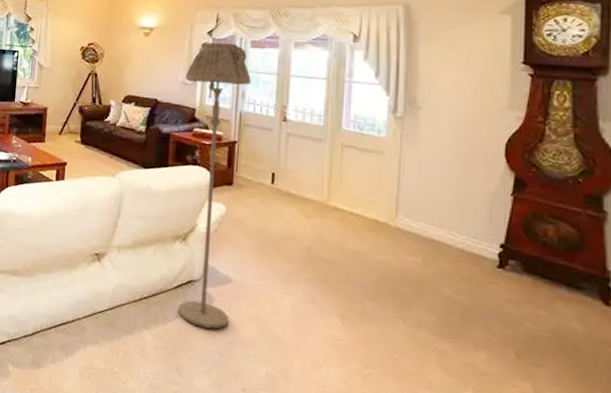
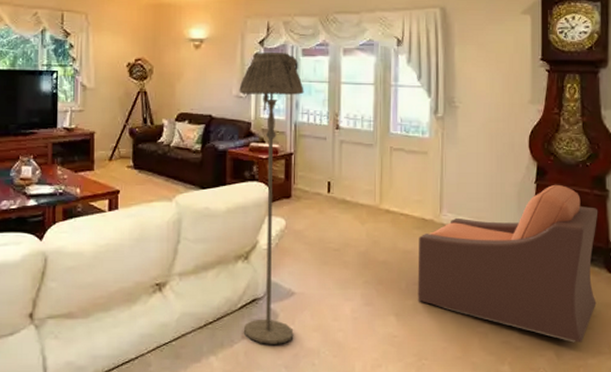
armchair: none [366,199,593,380] -> present [417,184,598,343]

